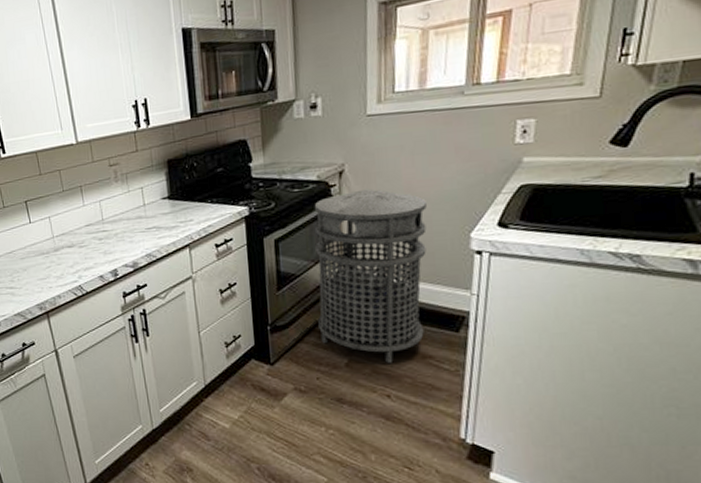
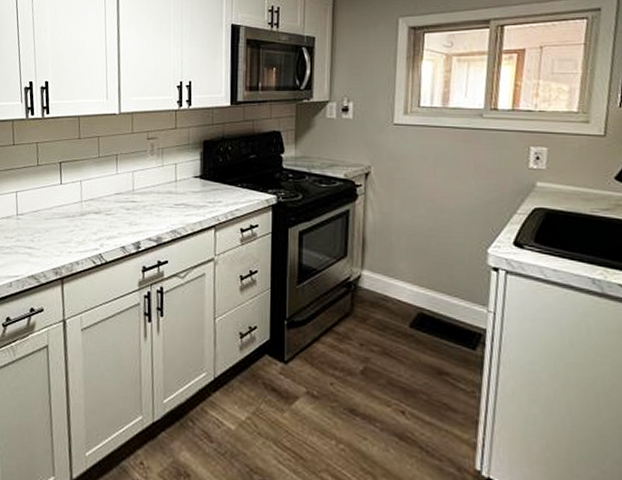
trash can: present [314,188,427,363] -> none [336,193,446,375]

